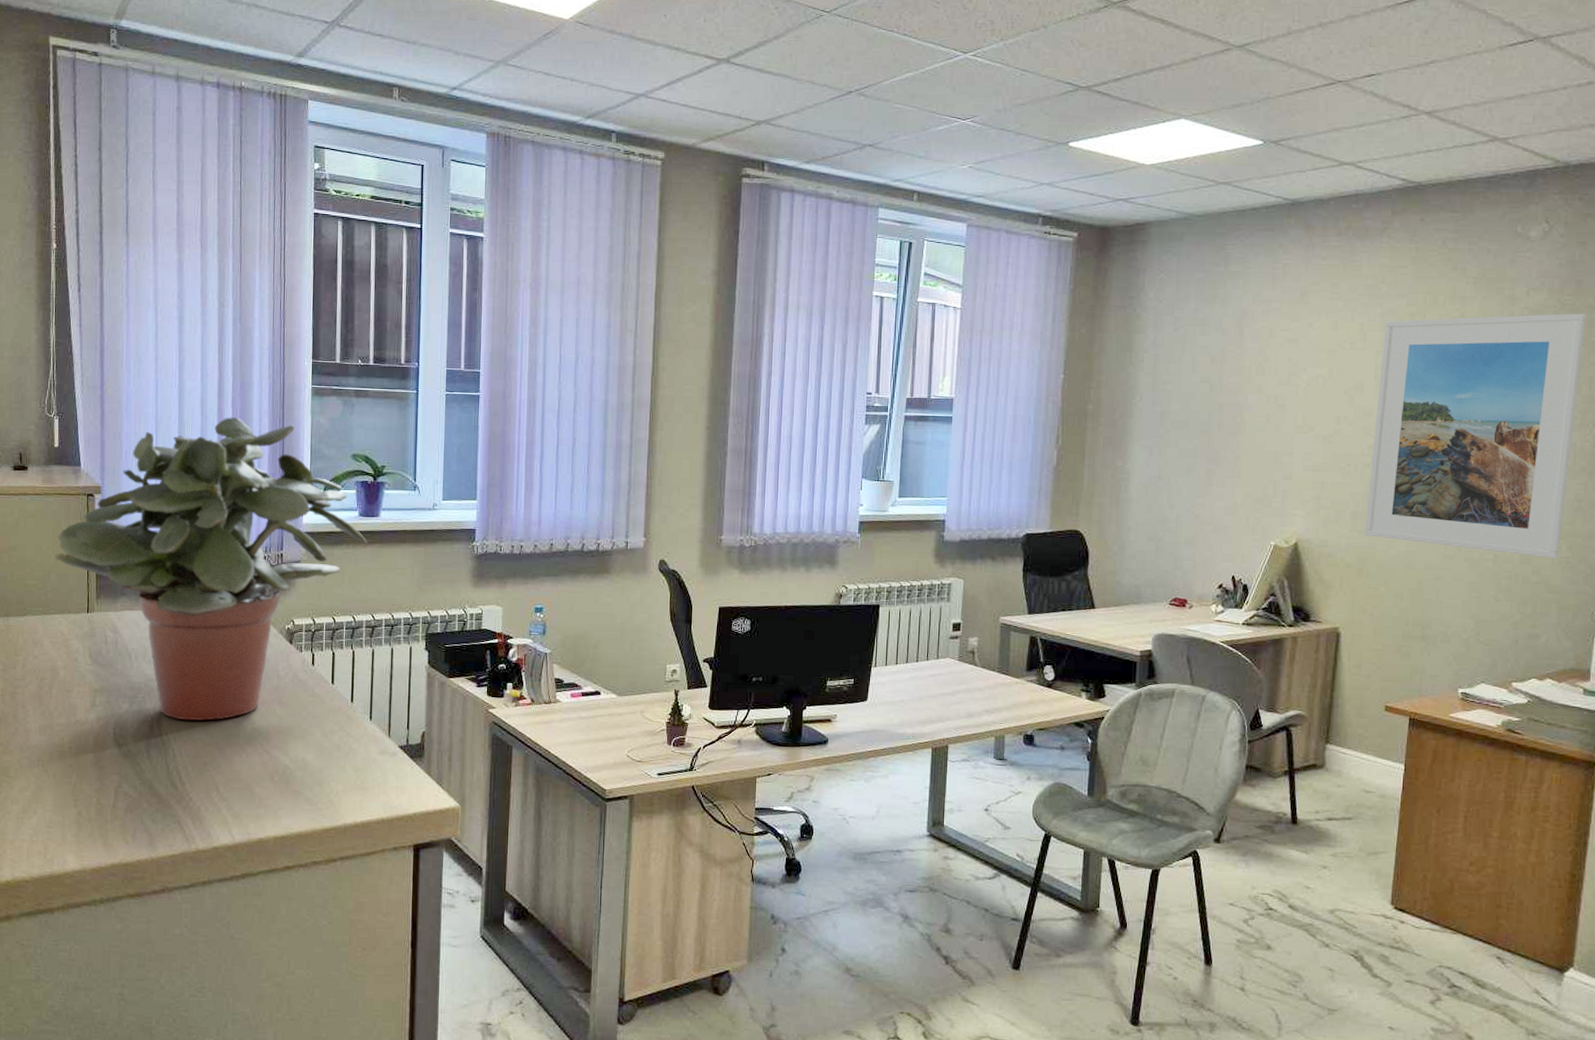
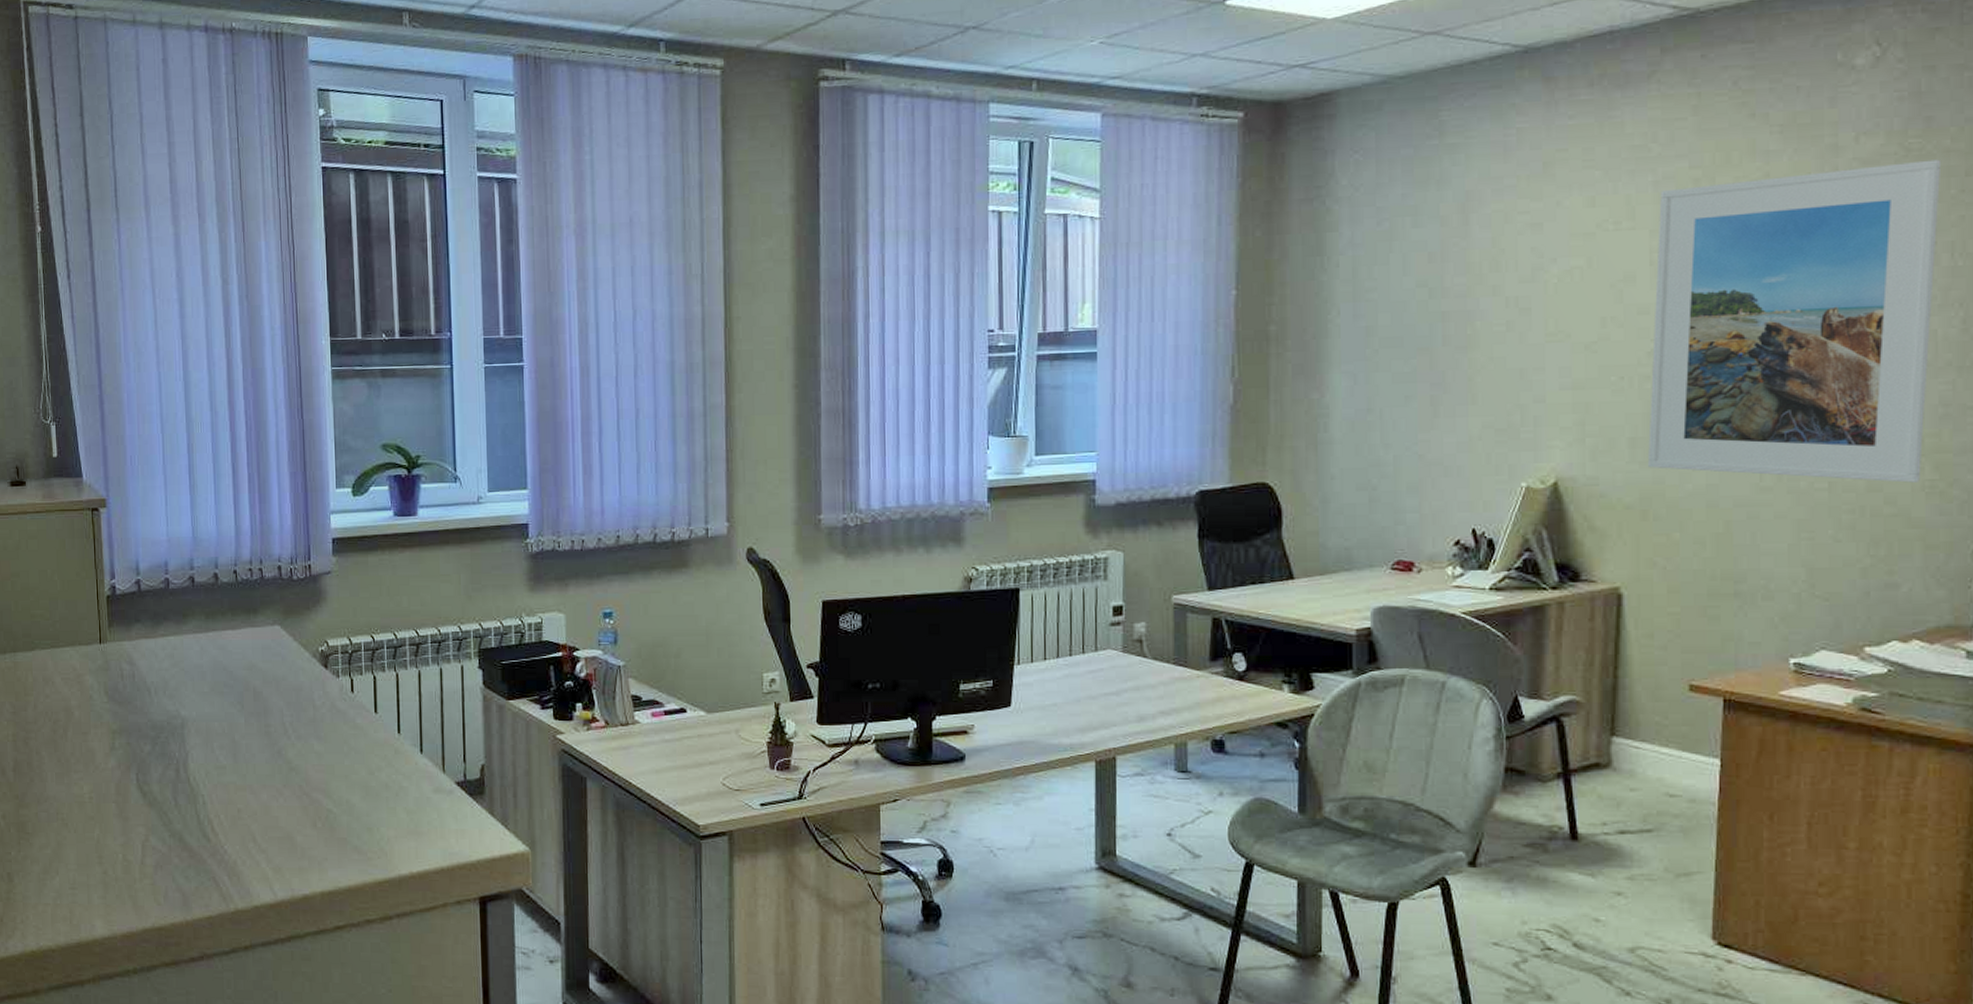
potted plant: present [55,417,368,721] -> none [61,410,406,762]

